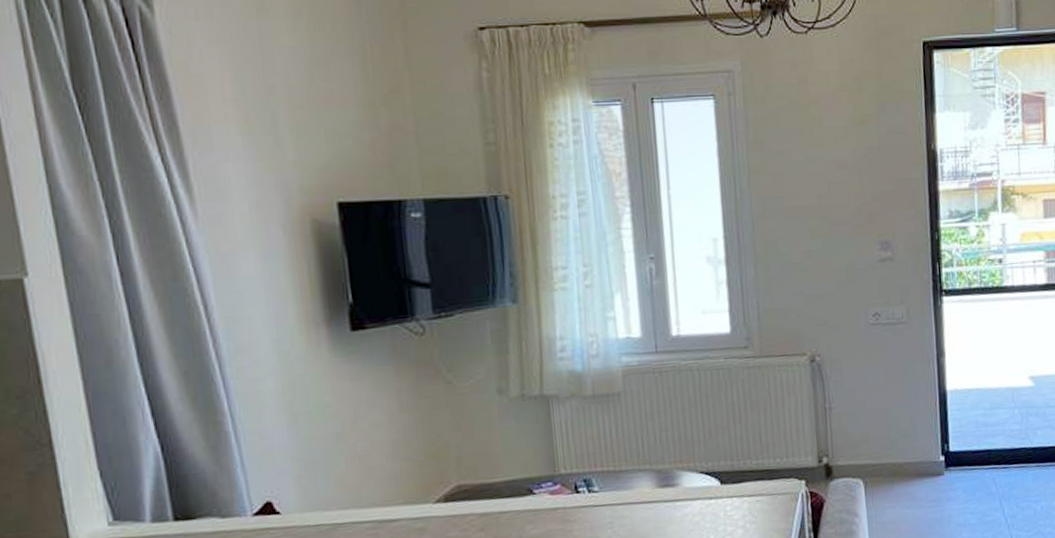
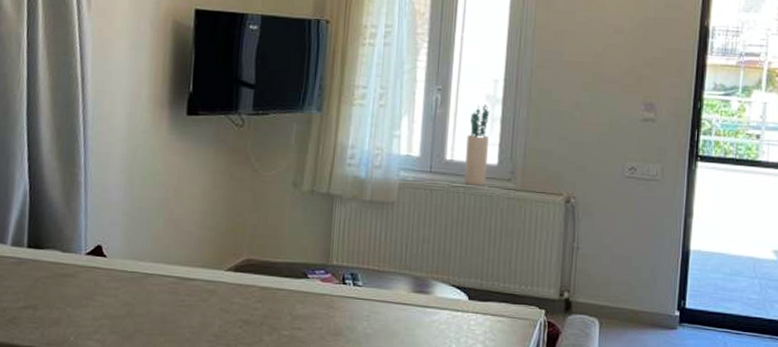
vase: none [692,267,721,360] -> present [464,104,490,186]

